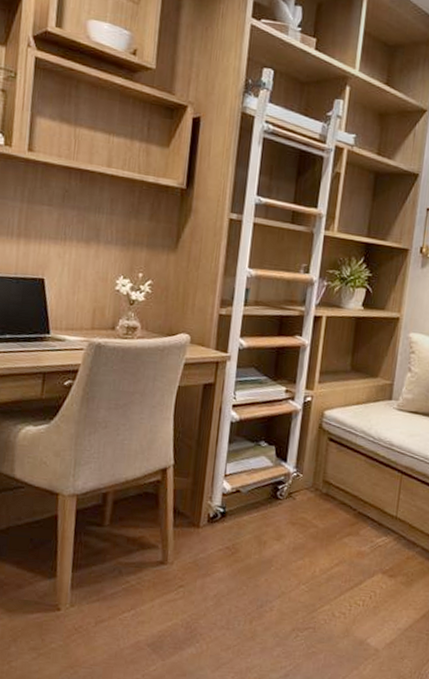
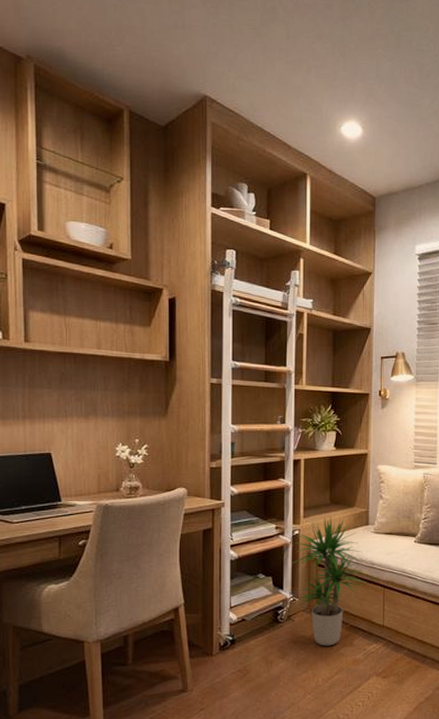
potted plant: none [300,384,382,533] -> present [292,516,366,646]

